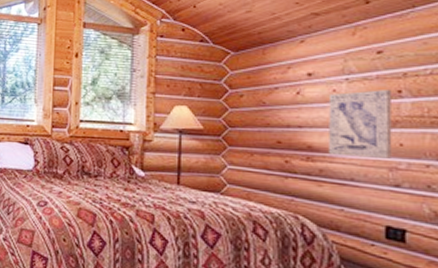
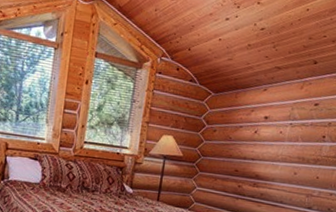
wall art: present [328,90,393,159] -> none [269,134,319,188]

